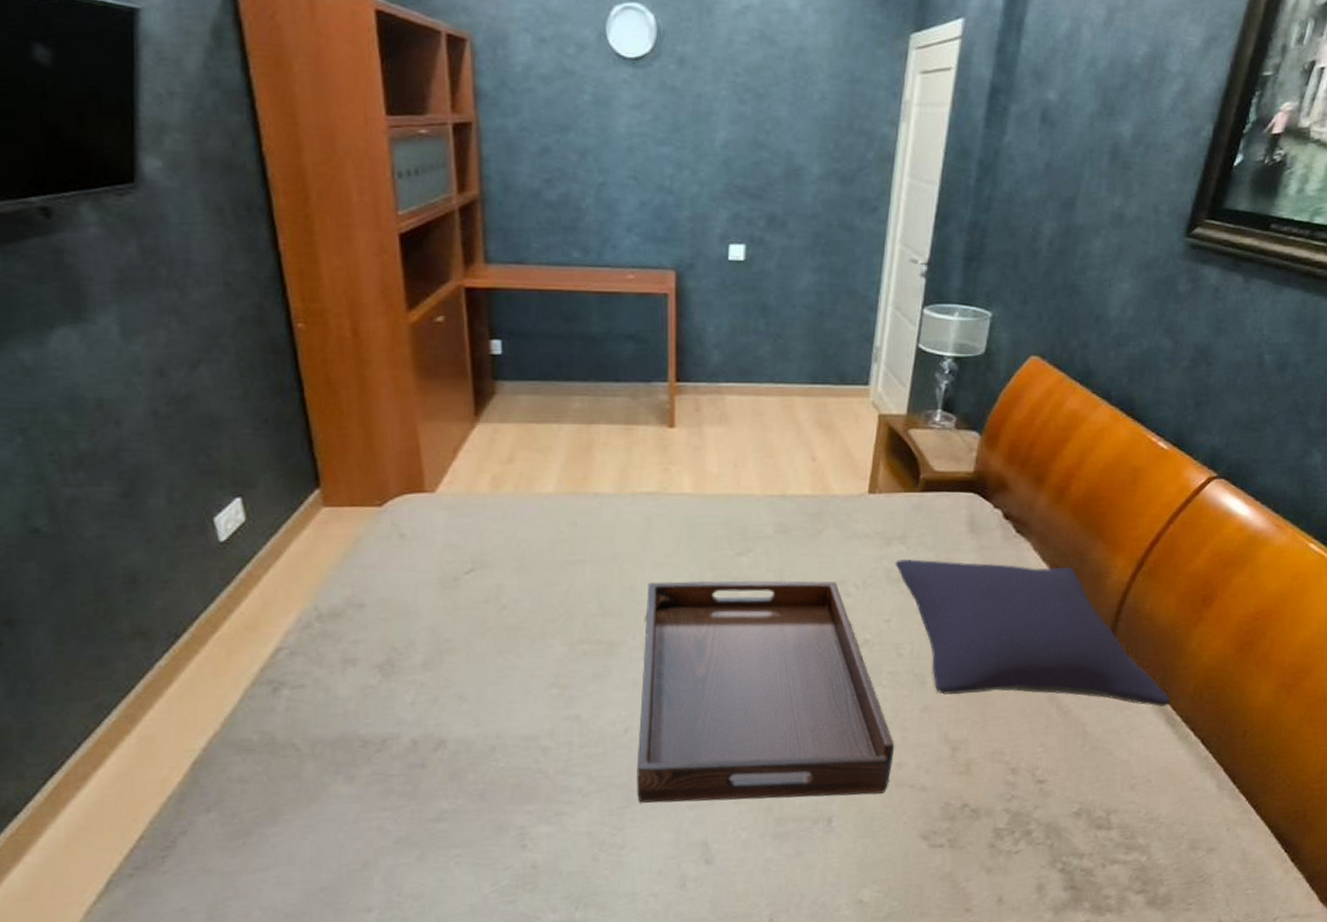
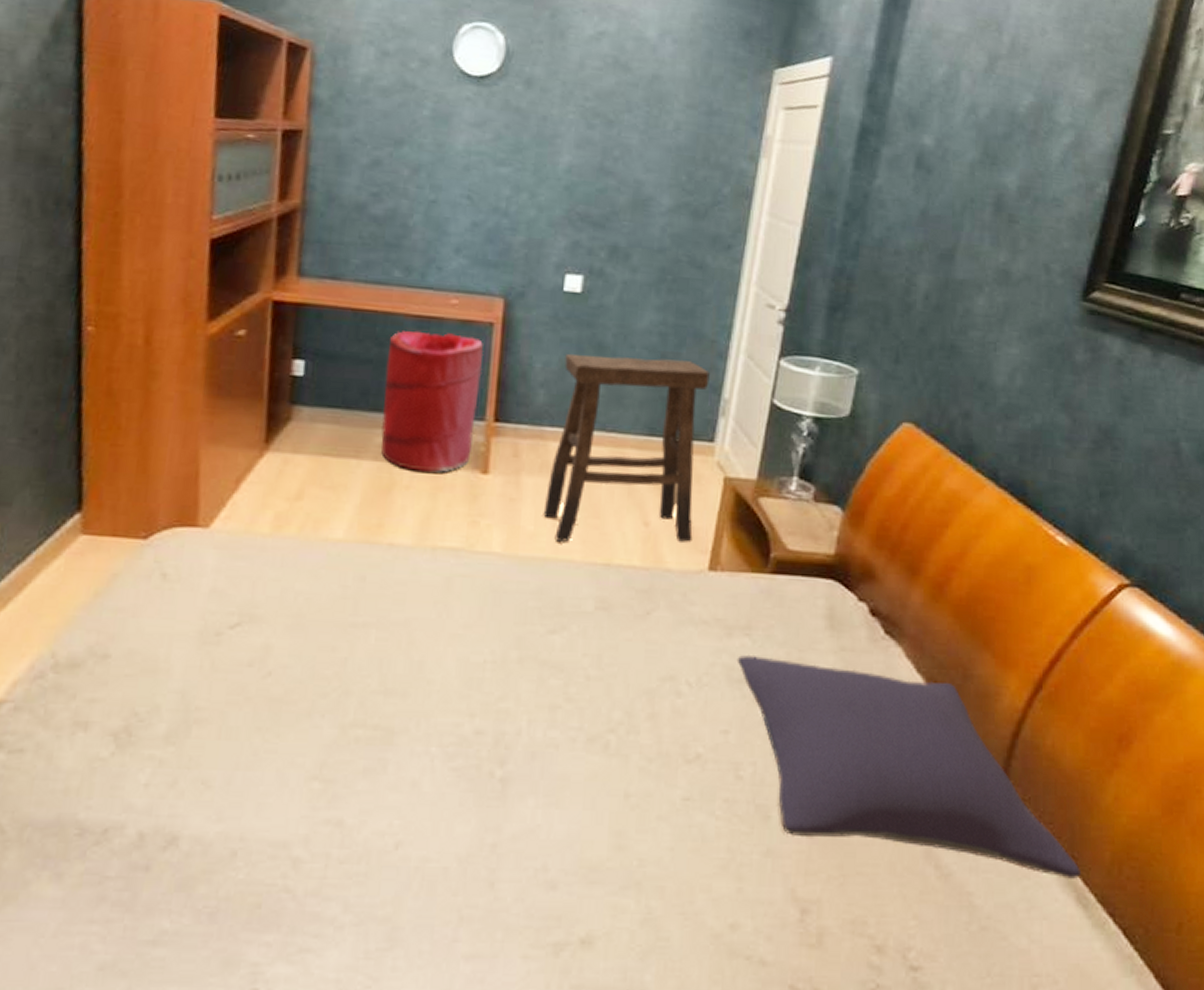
laundry hamper: none [575,306,662,430] -> present [381,330,484,473]
serving tray: present [636,580,895,803] -> none [402,658,728,964]
stool: none [725,315,862,480] -> present [543,354,710,543]

